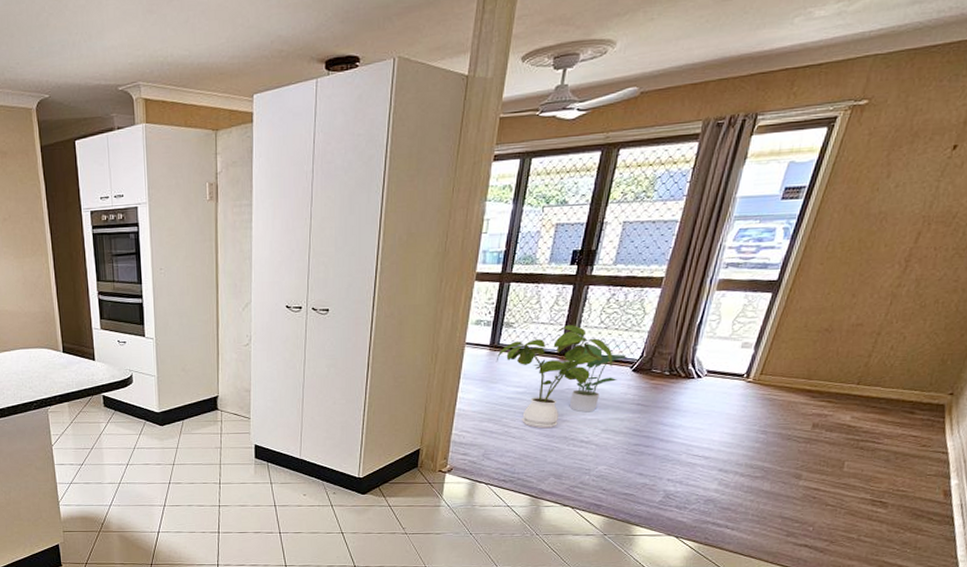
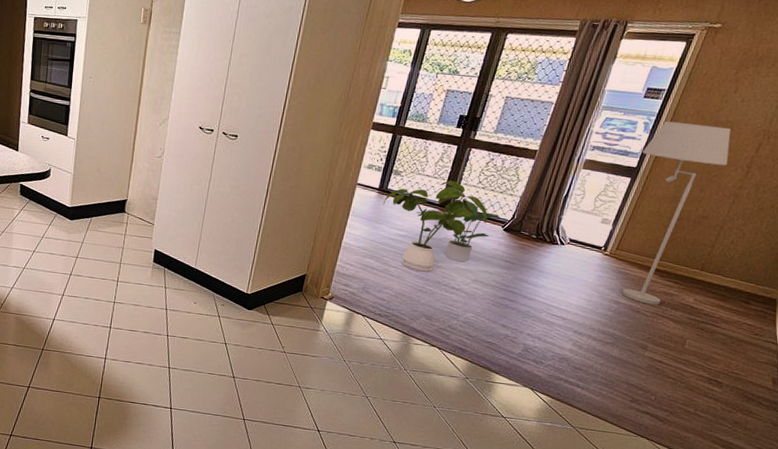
floor lamp: none [769,219,884,429] -> present [622,121,731,305]

